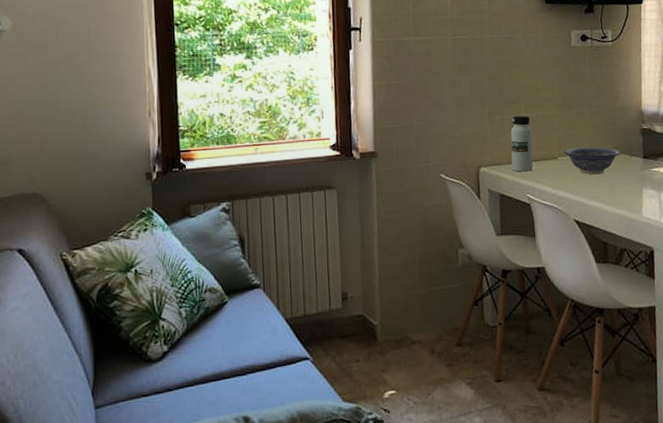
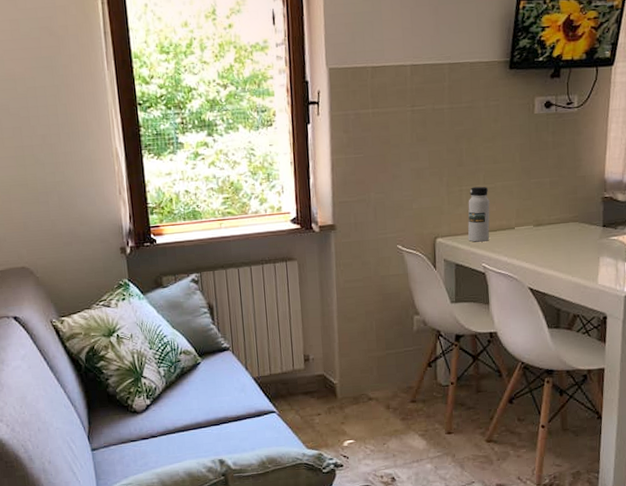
decorative bowl: present [564,147,621,175] -> none [521,216,580,244]

